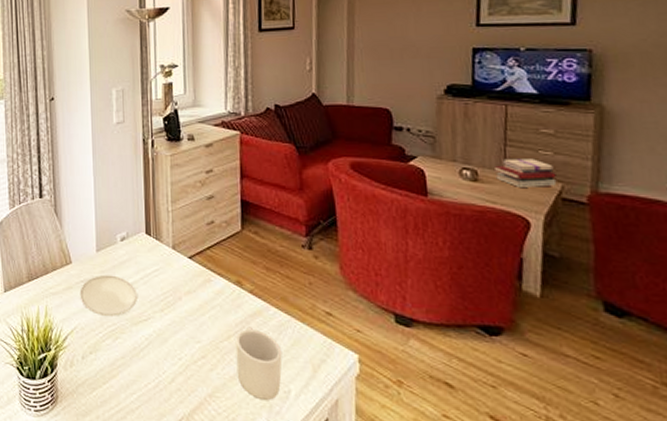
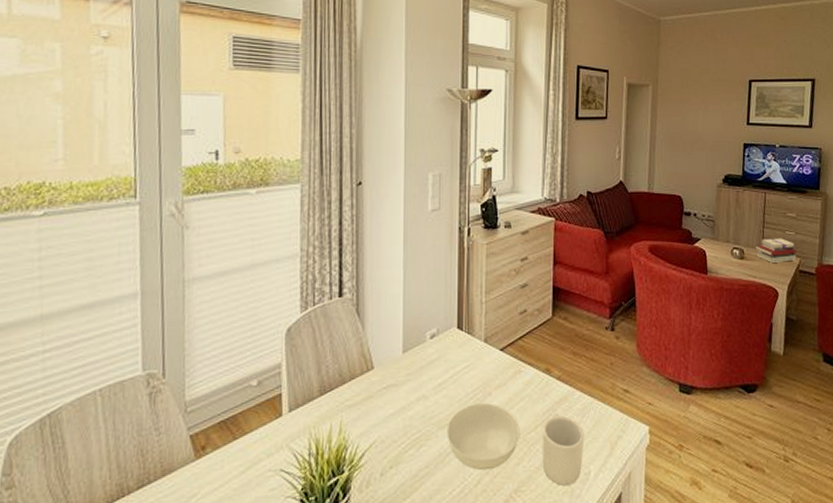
plate: present [79,274,137,316] -> none [381,377,445,424]
bowl: none [139,306,213,371] -> present [446,403,520,471]

